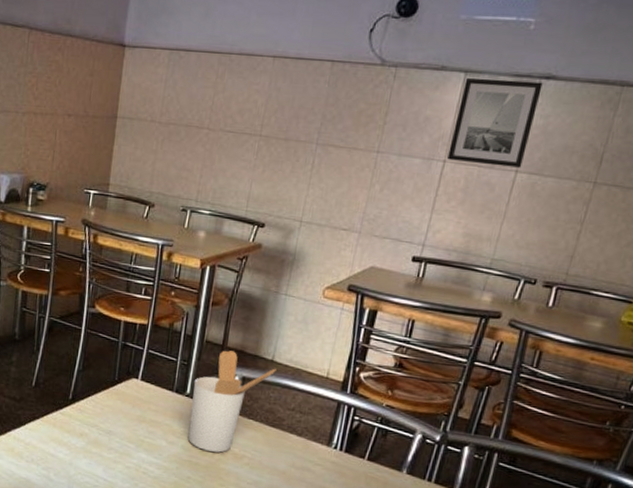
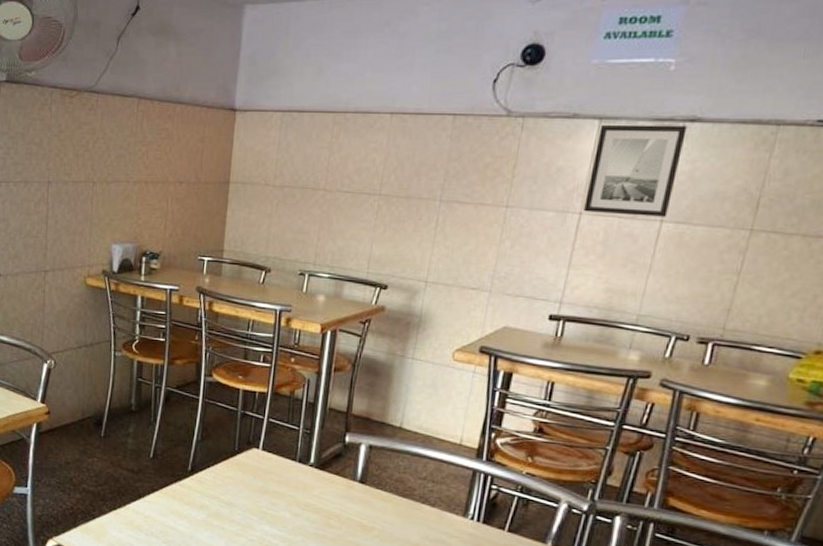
utensil holder: present [187,350,277,453] -> none [313,417,405,525]

